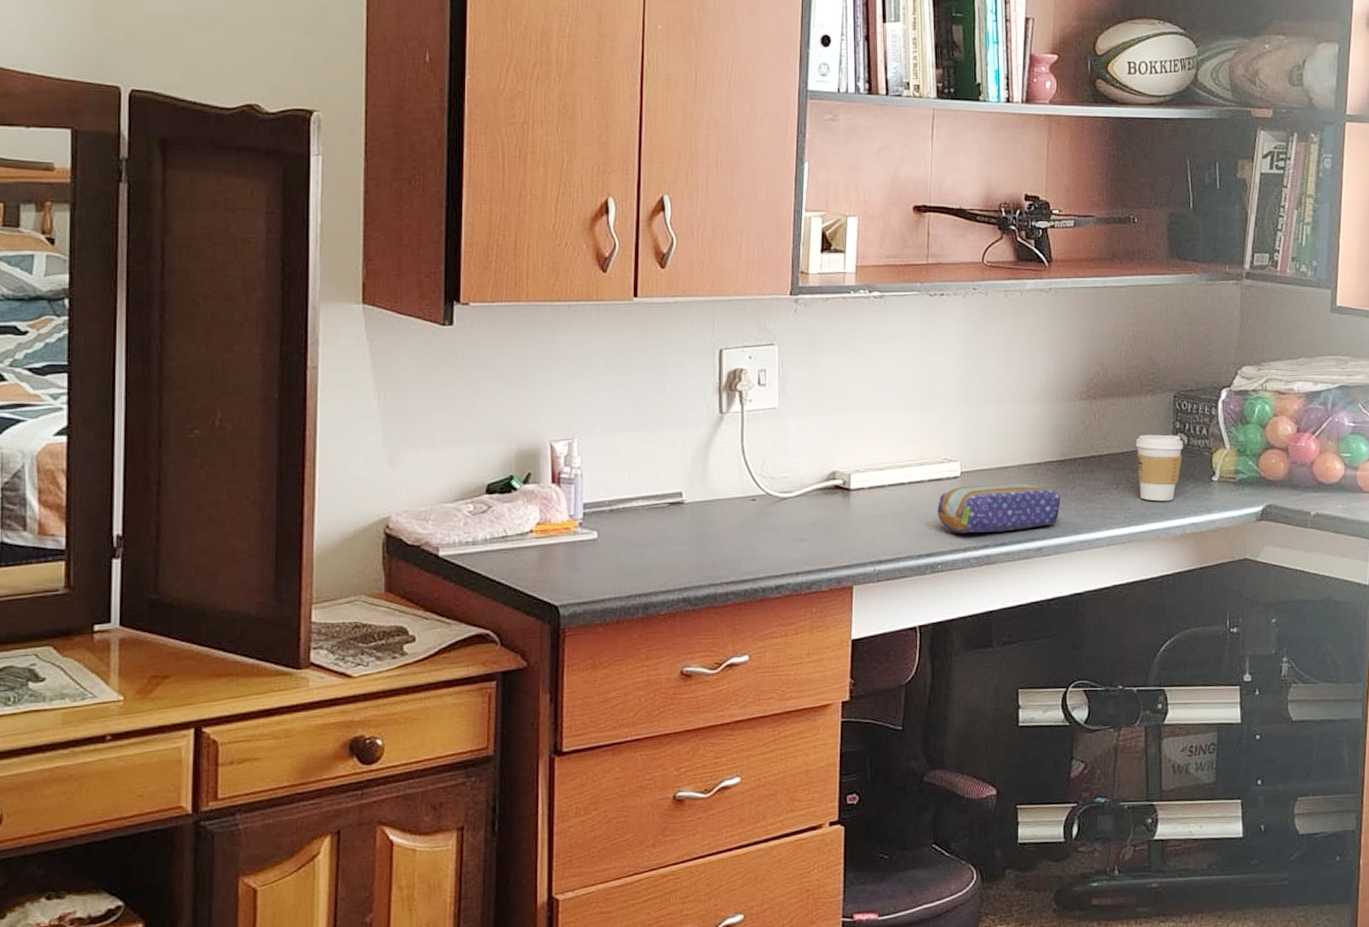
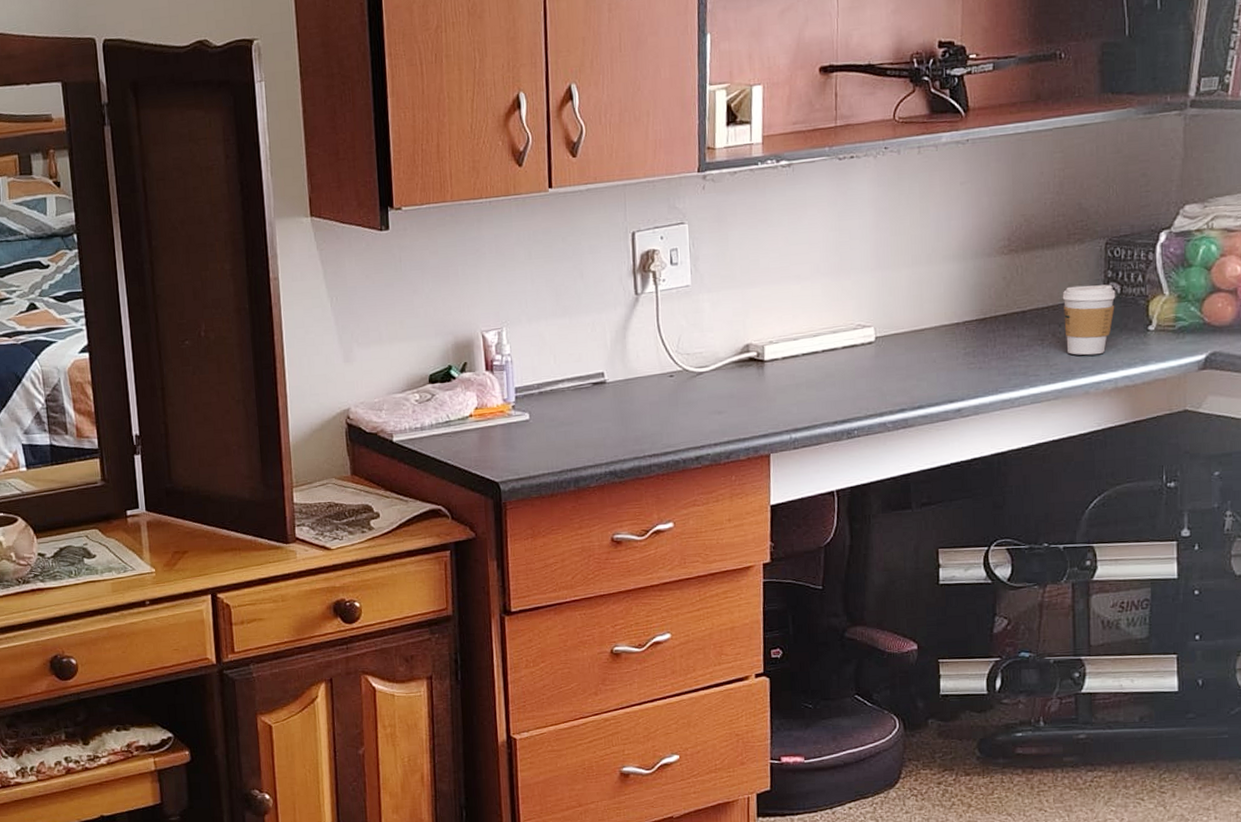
pencil case: present [937,482,1061,533] -> none [852,344,981,398]

